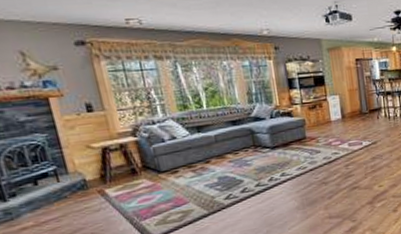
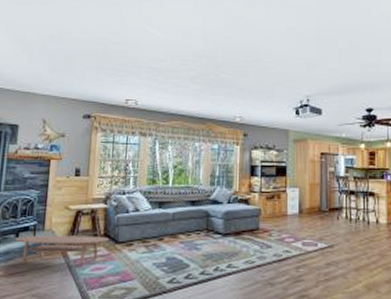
coffee table: none [35,169,150,210] -> present [15,235,109,264]

